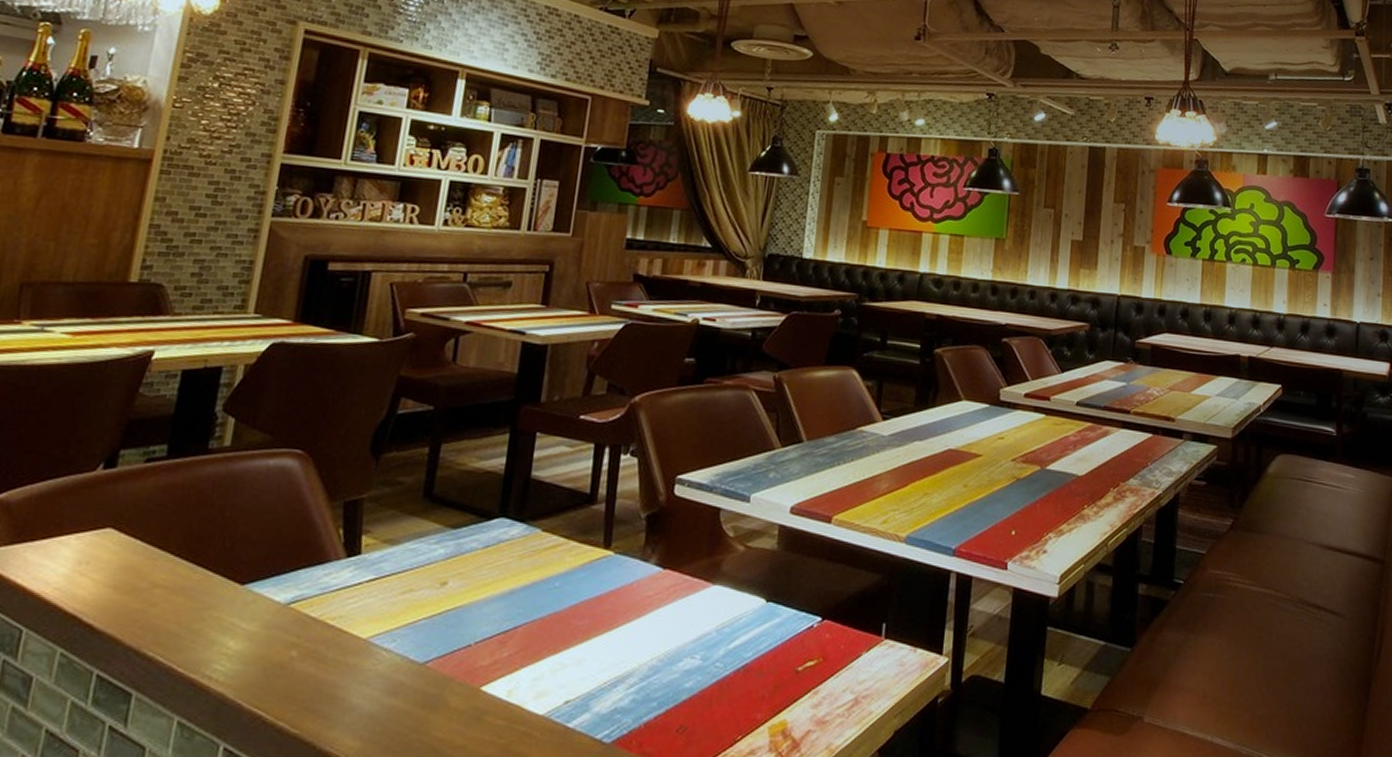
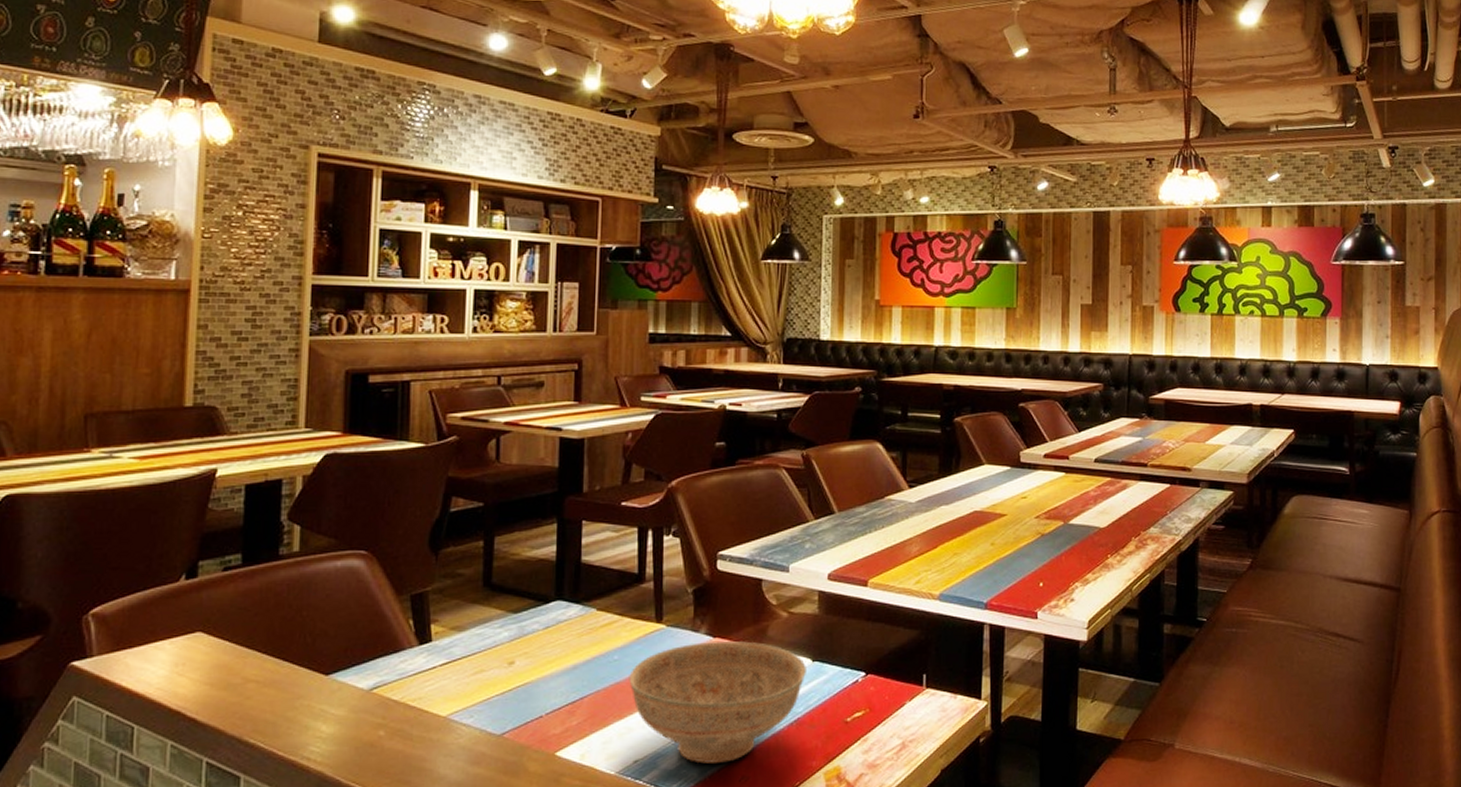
decorative bowl: none [568,573,760,709] -> present [629,641,806,764]

